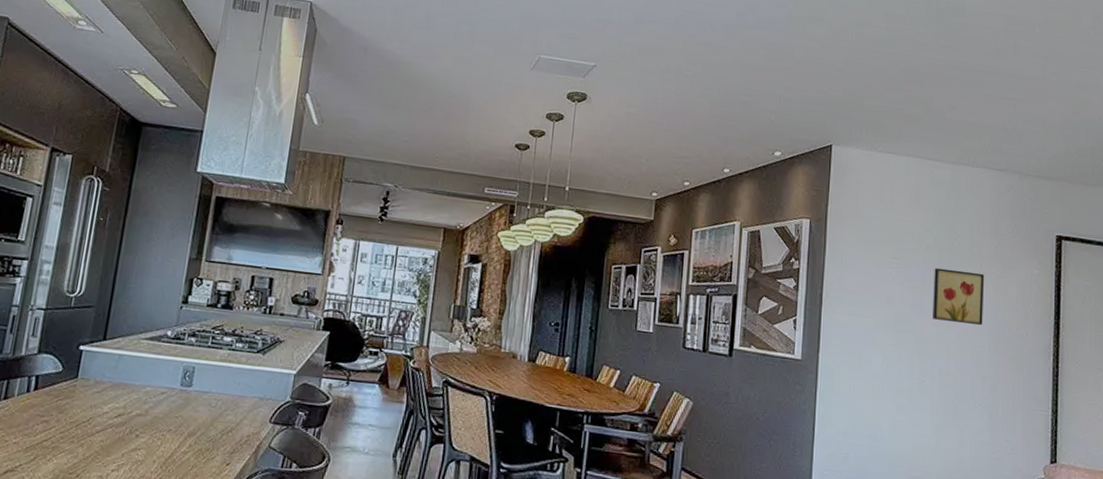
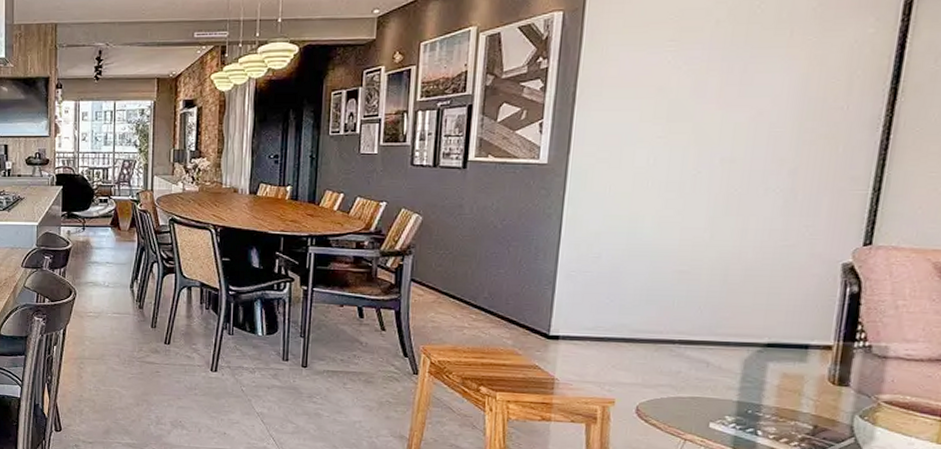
wall art: present [933,267,984,325] -> none [718,42,794,103]

